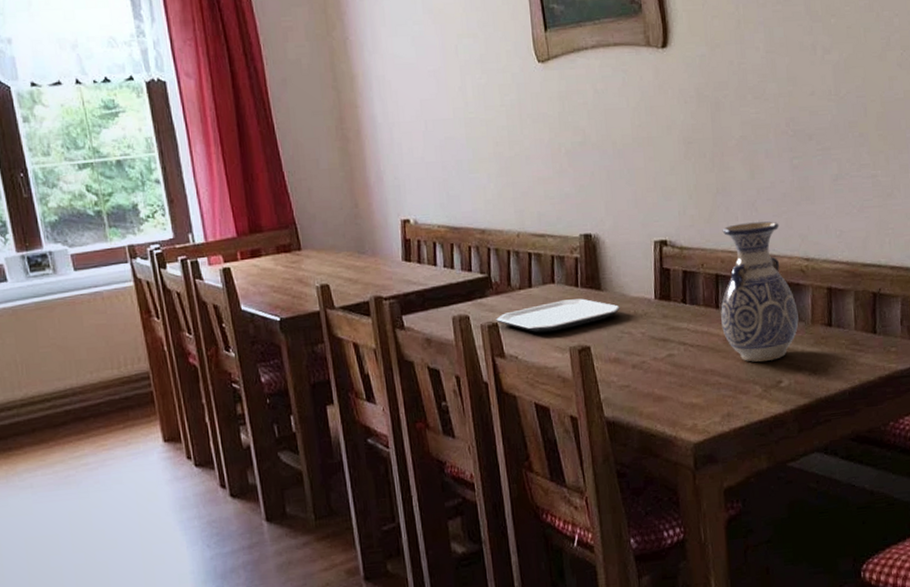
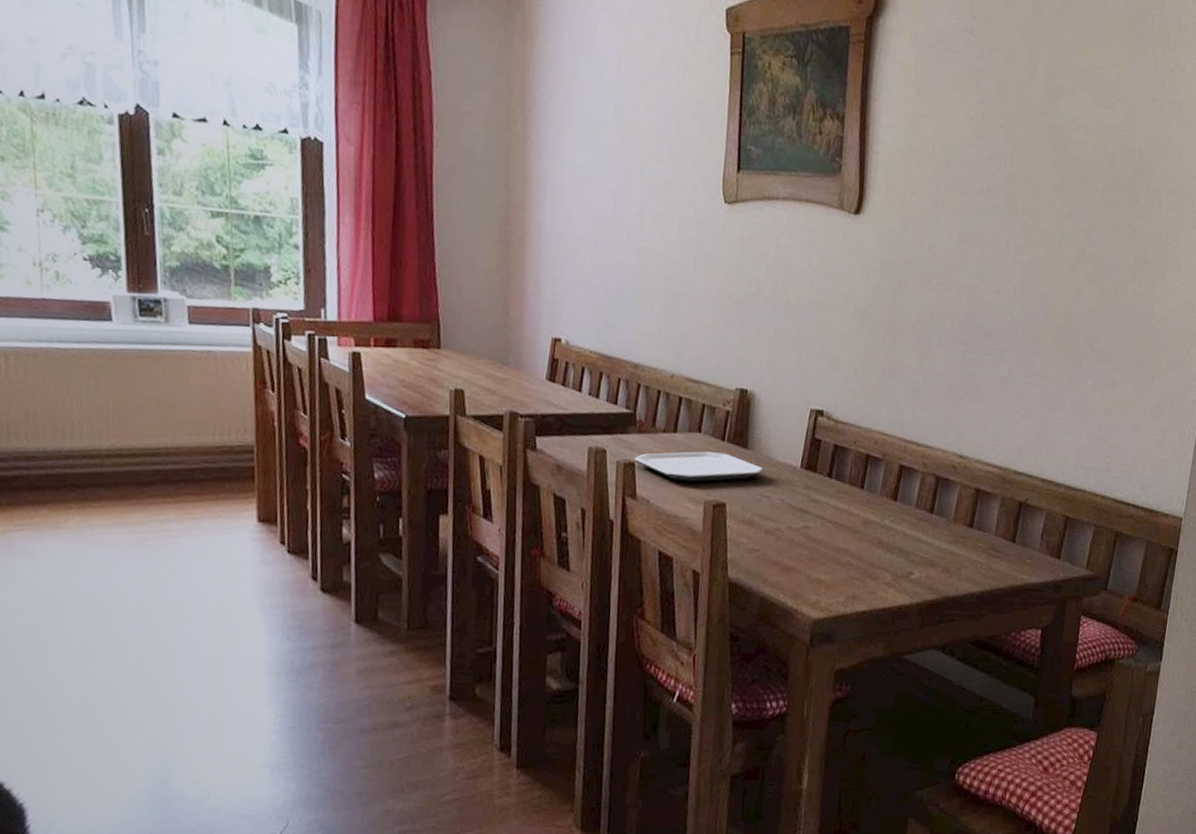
vase: present [721,221,799,363] -> none [863,407,942,551]

